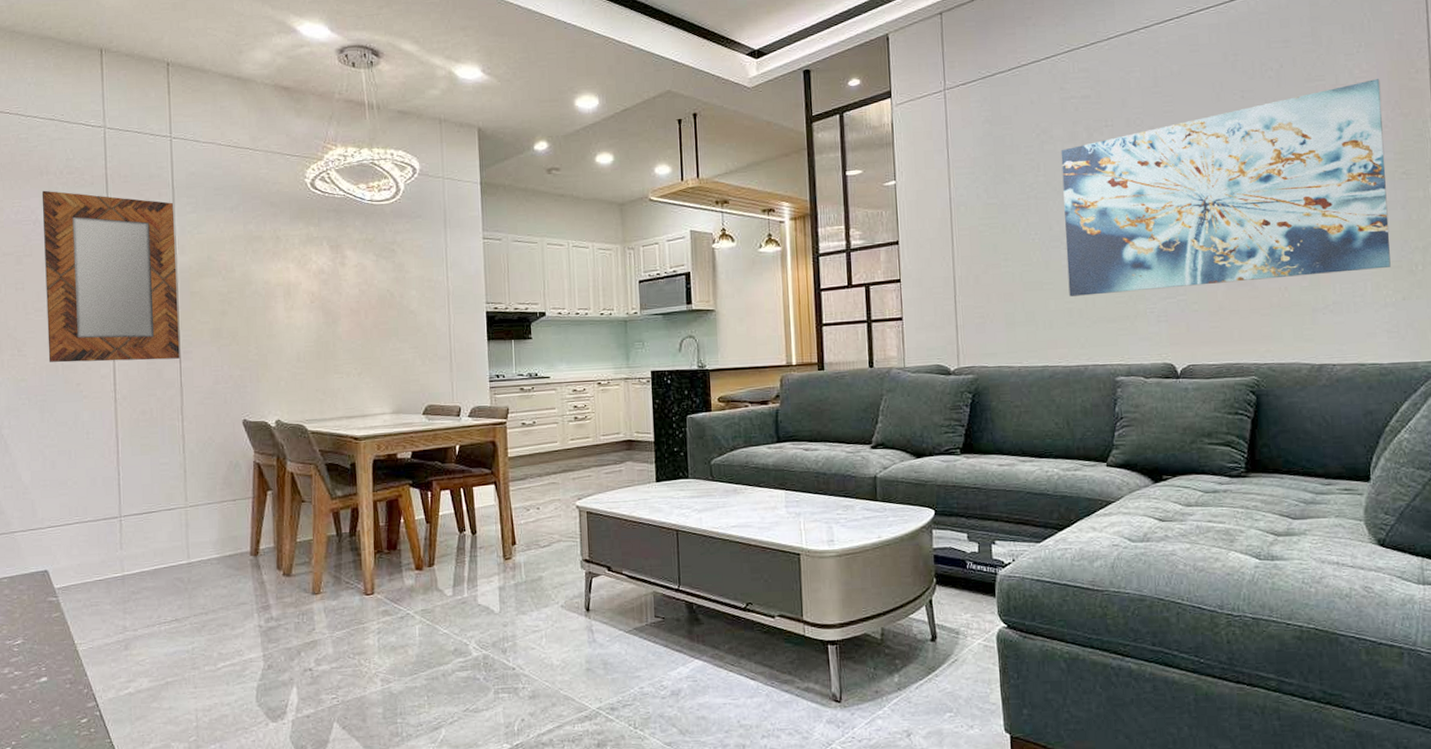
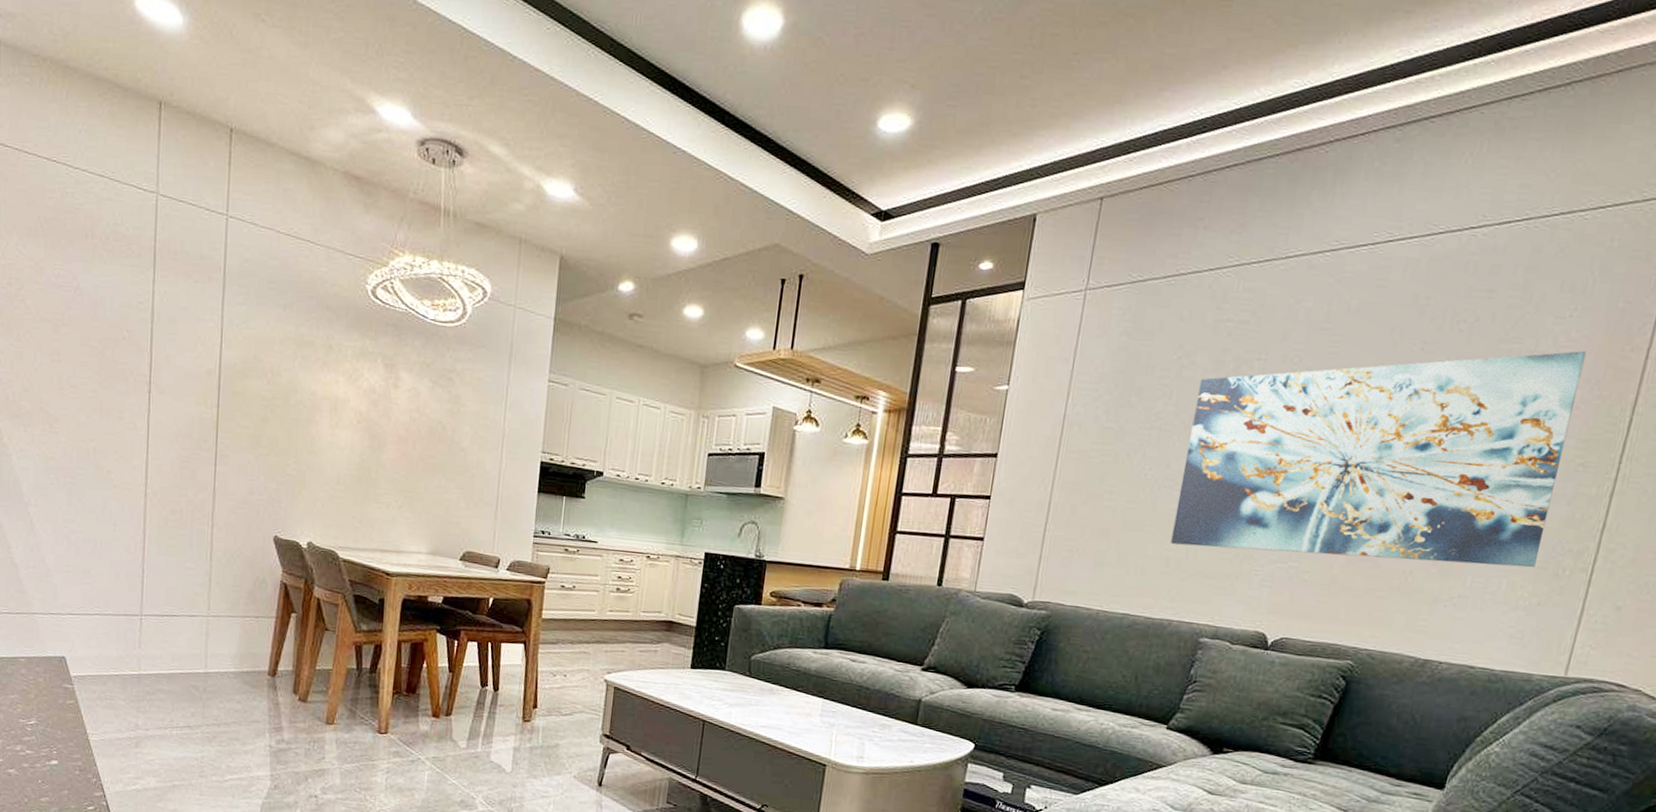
home mirror: present [41,190,180,363] -> none [80,255,224,461]

